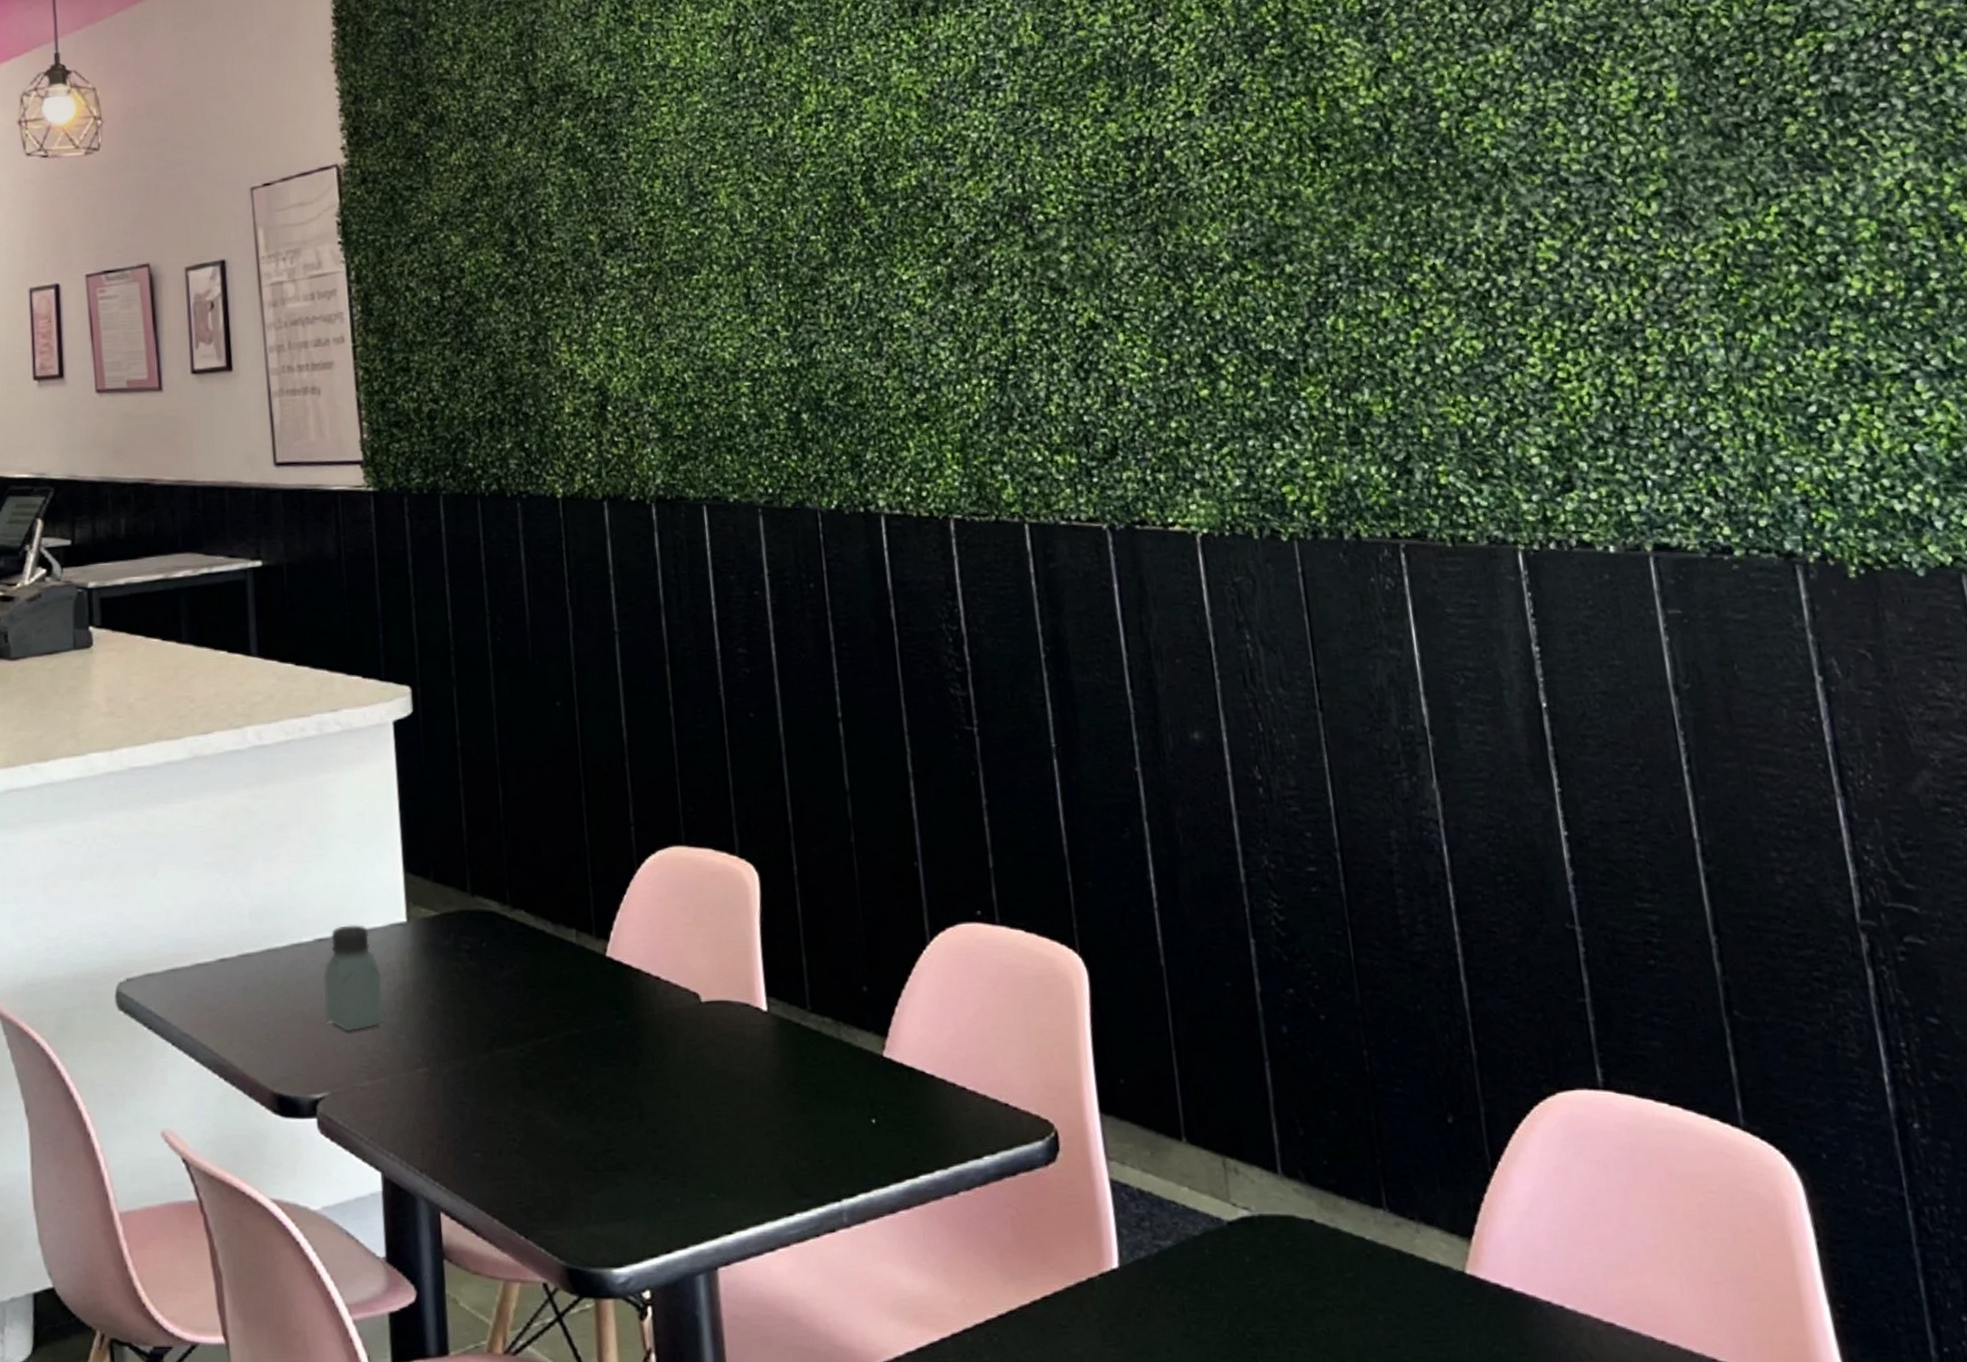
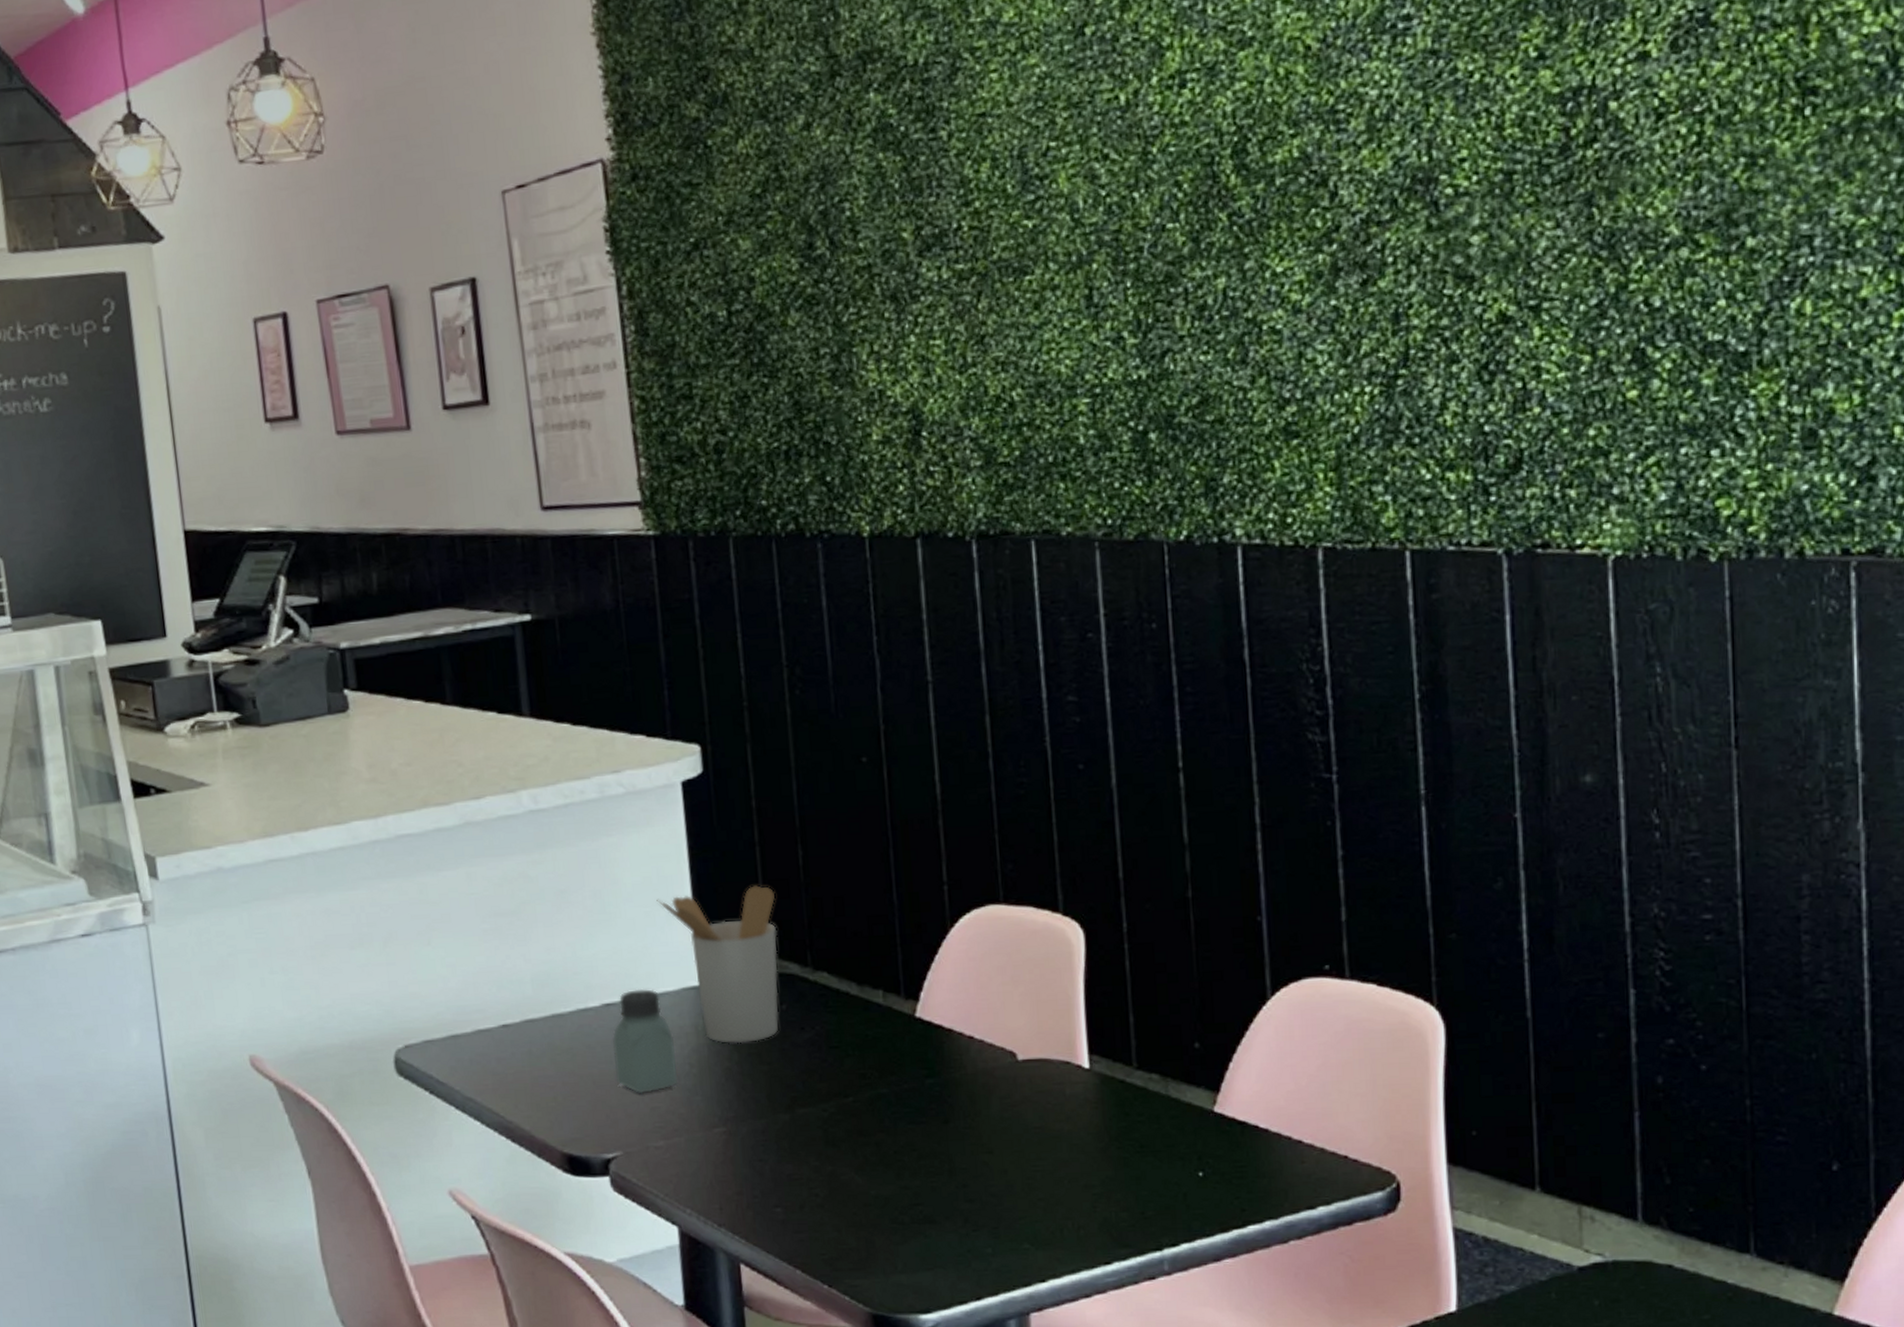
utensil holder: none [368,823,480,982] -> present [656,885,779,1044]

